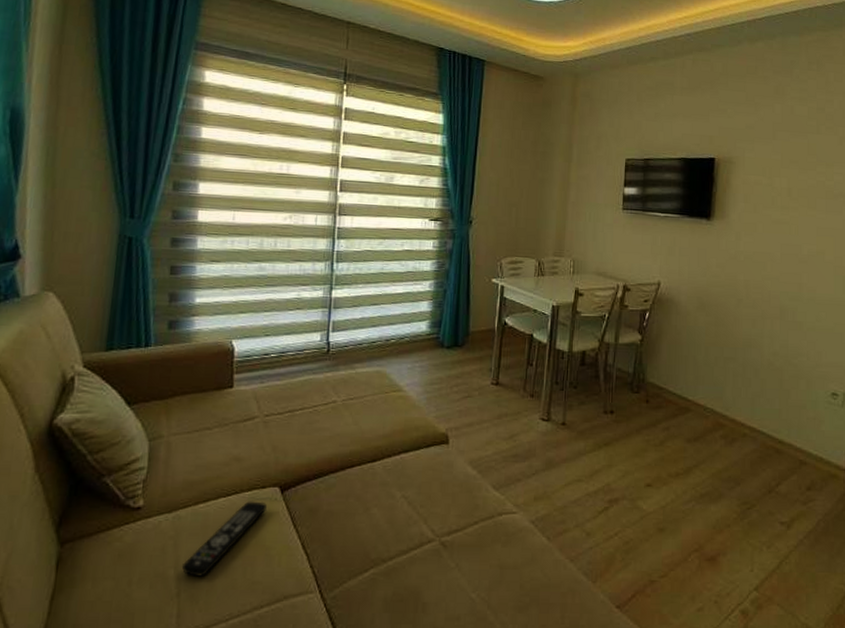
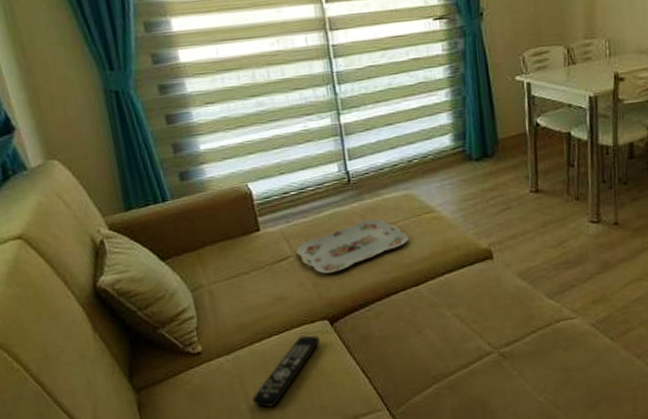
serving tray: none [263,390,373,439] -> present [296,219,409,274]

